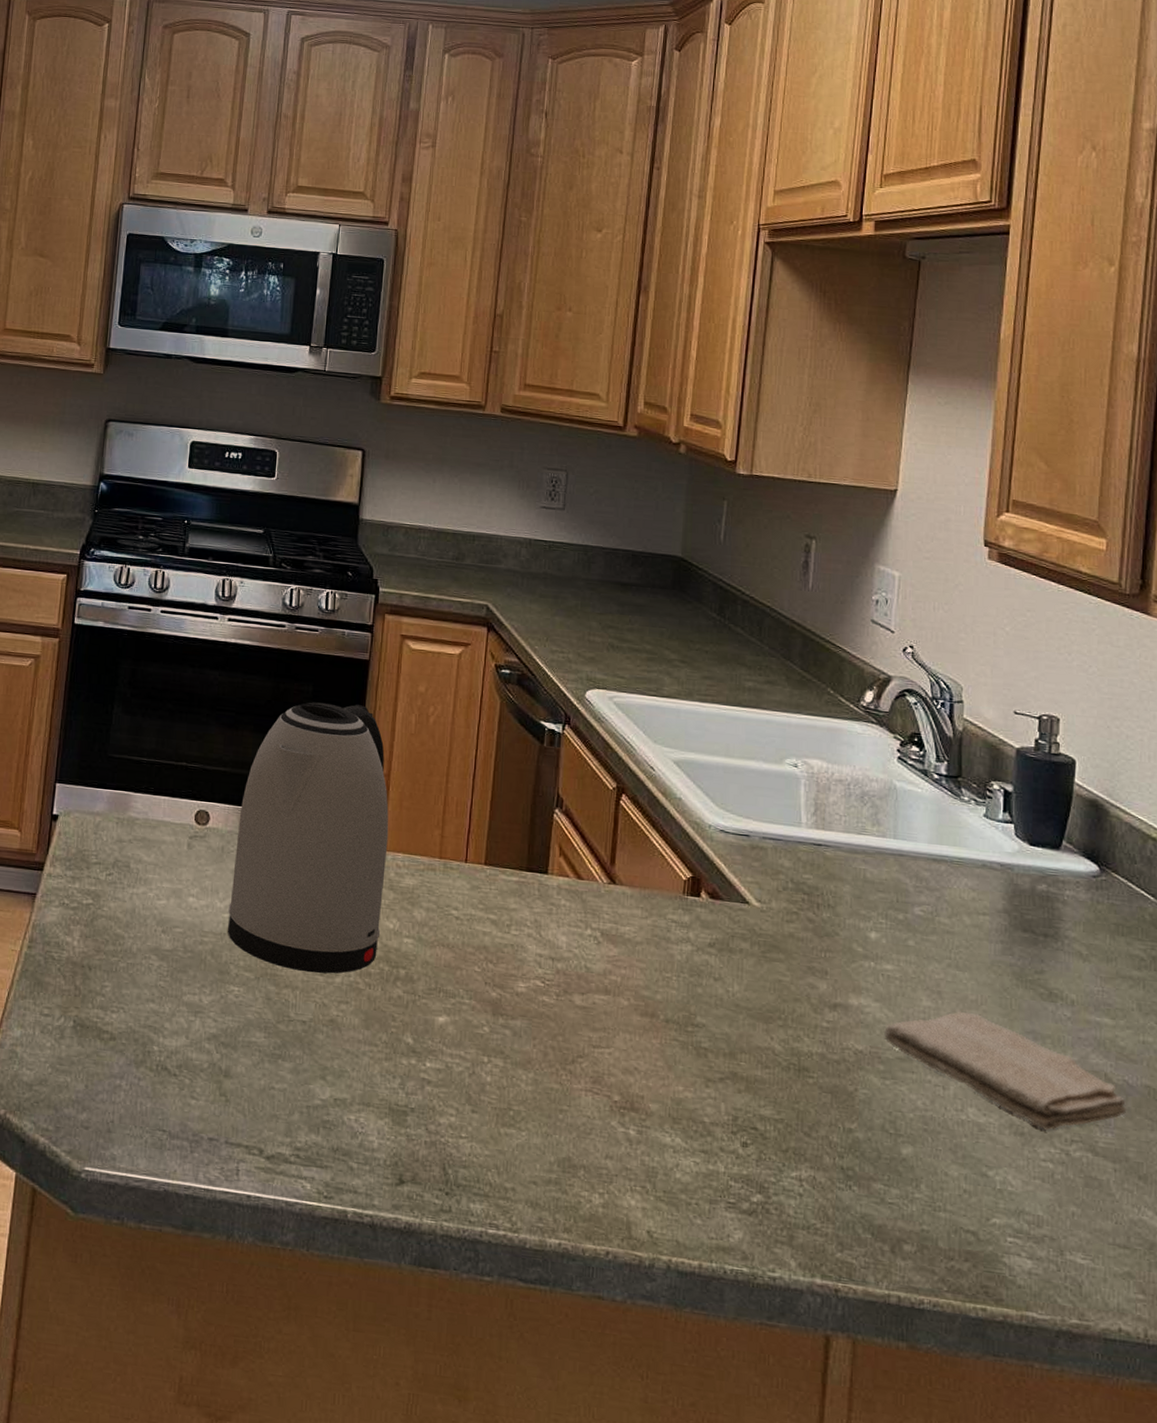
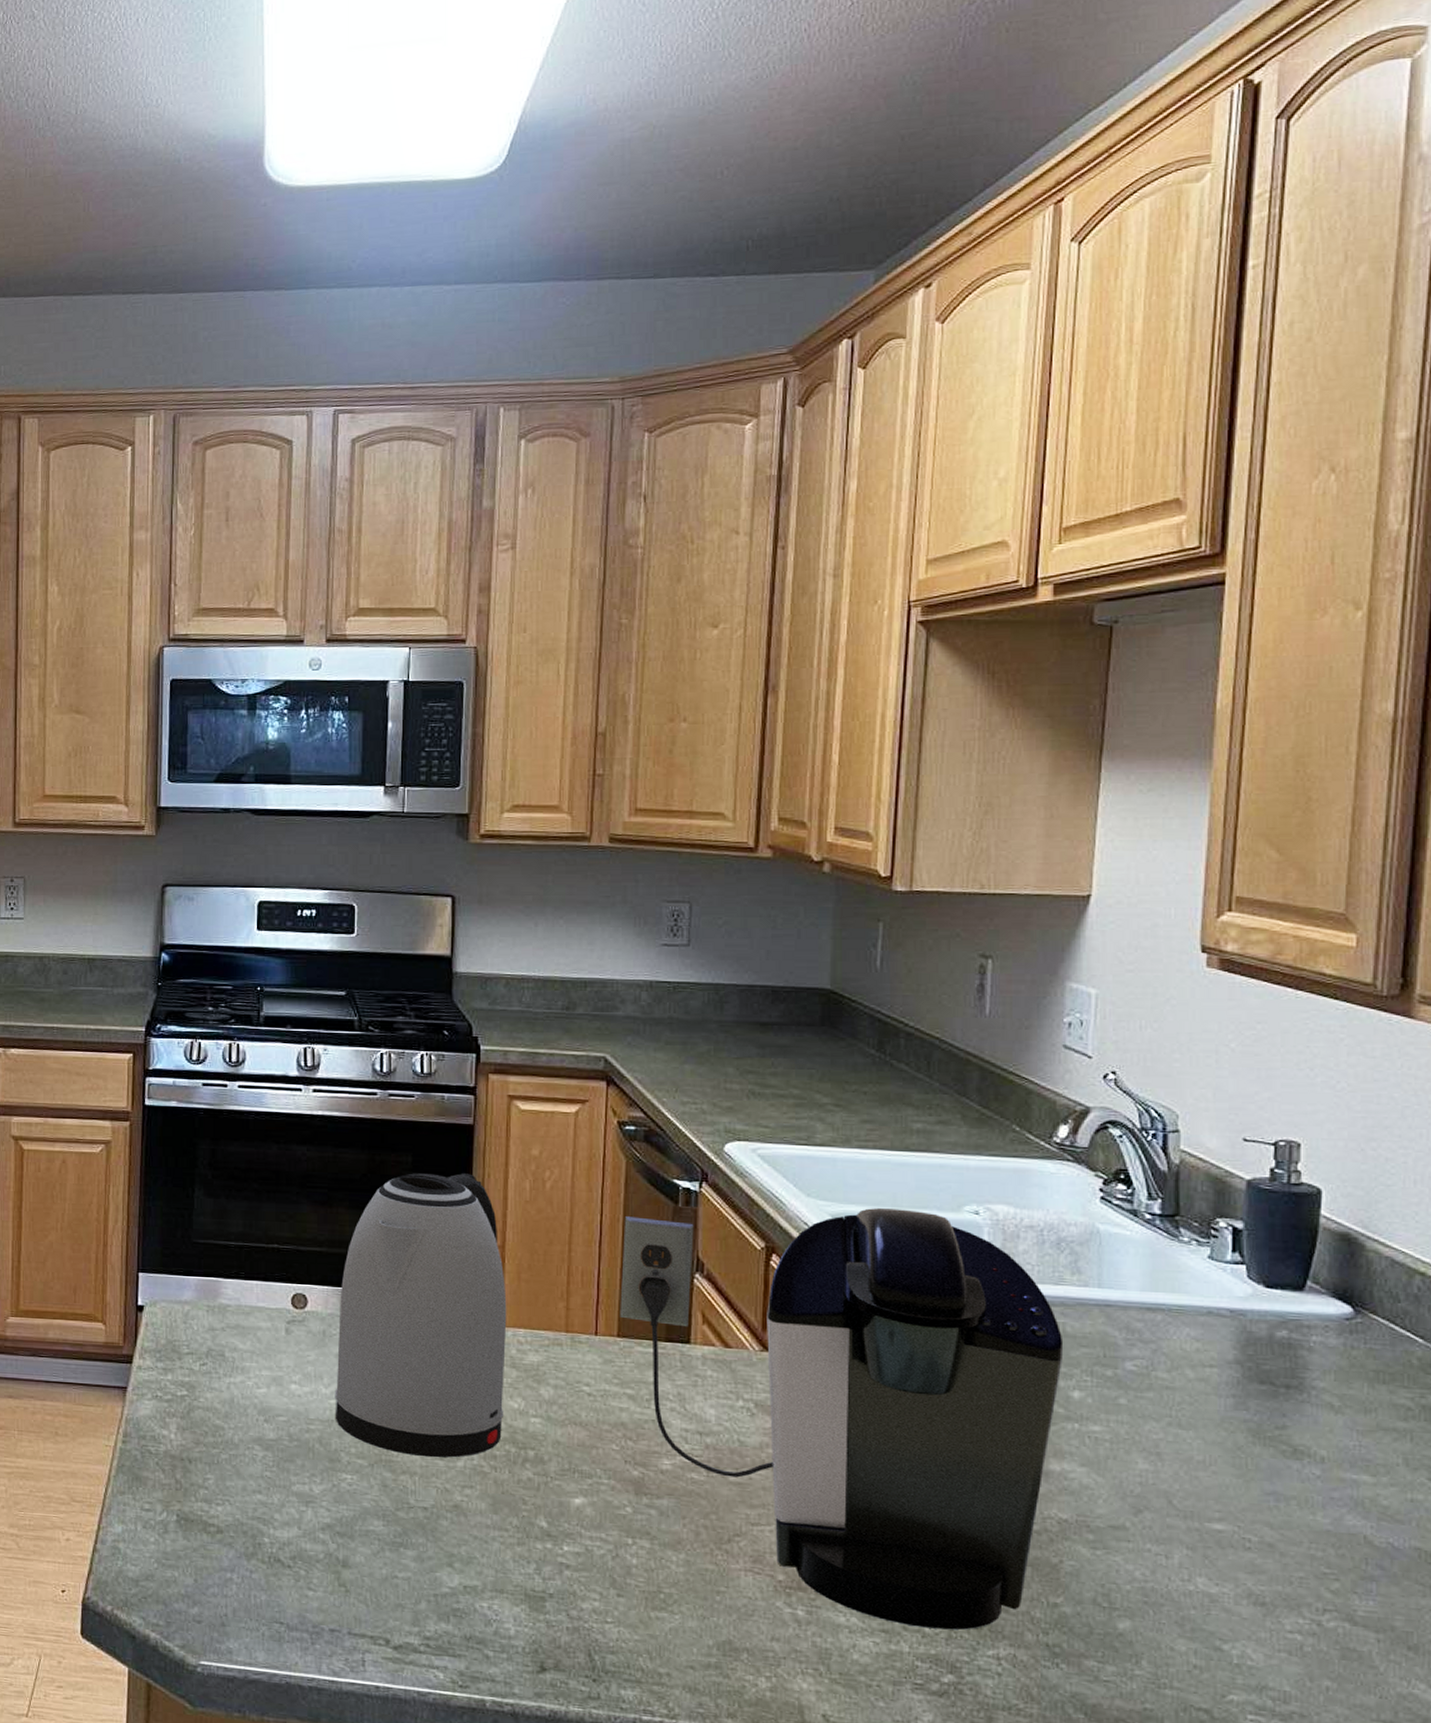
coffee maker: none [488,753,864,1152] -> present [620,1207,1064,1630]
washcloth: present [883,1011,1127,1131] -> none [1091,1473,1392,1600]

